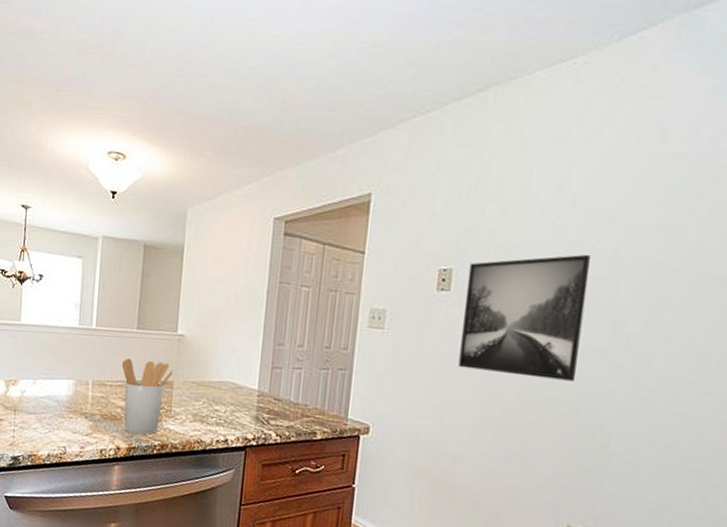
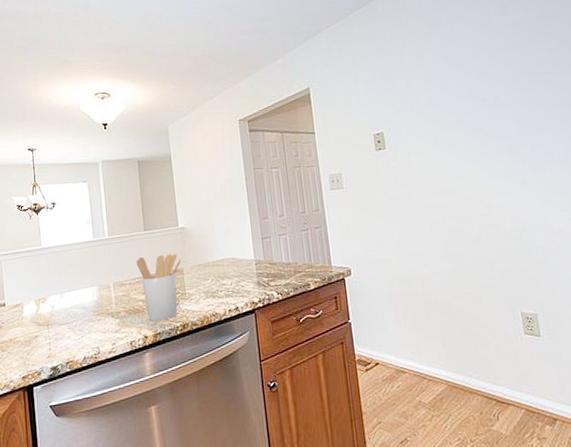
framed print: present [458,255,591,381] -> none [395,103,495,206]

